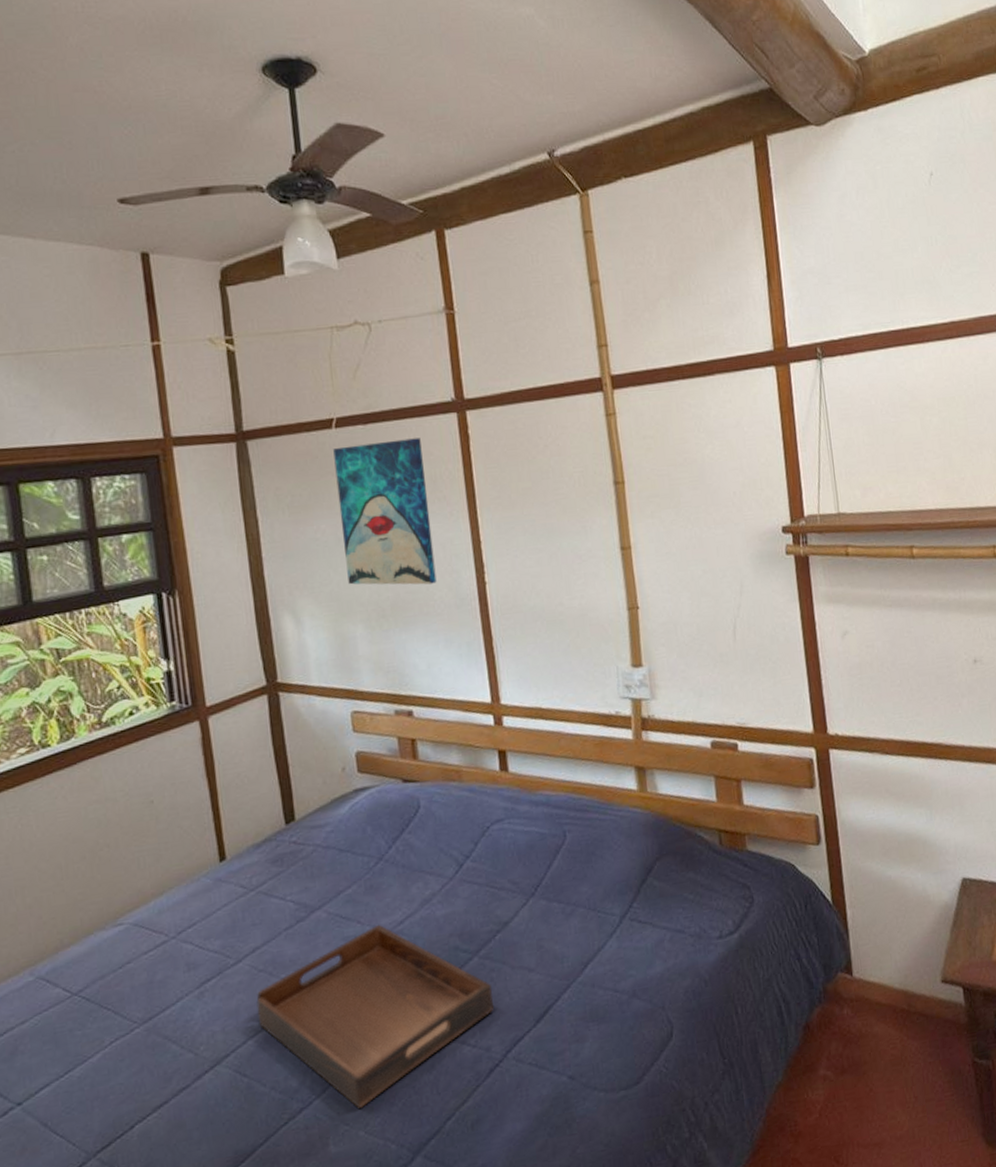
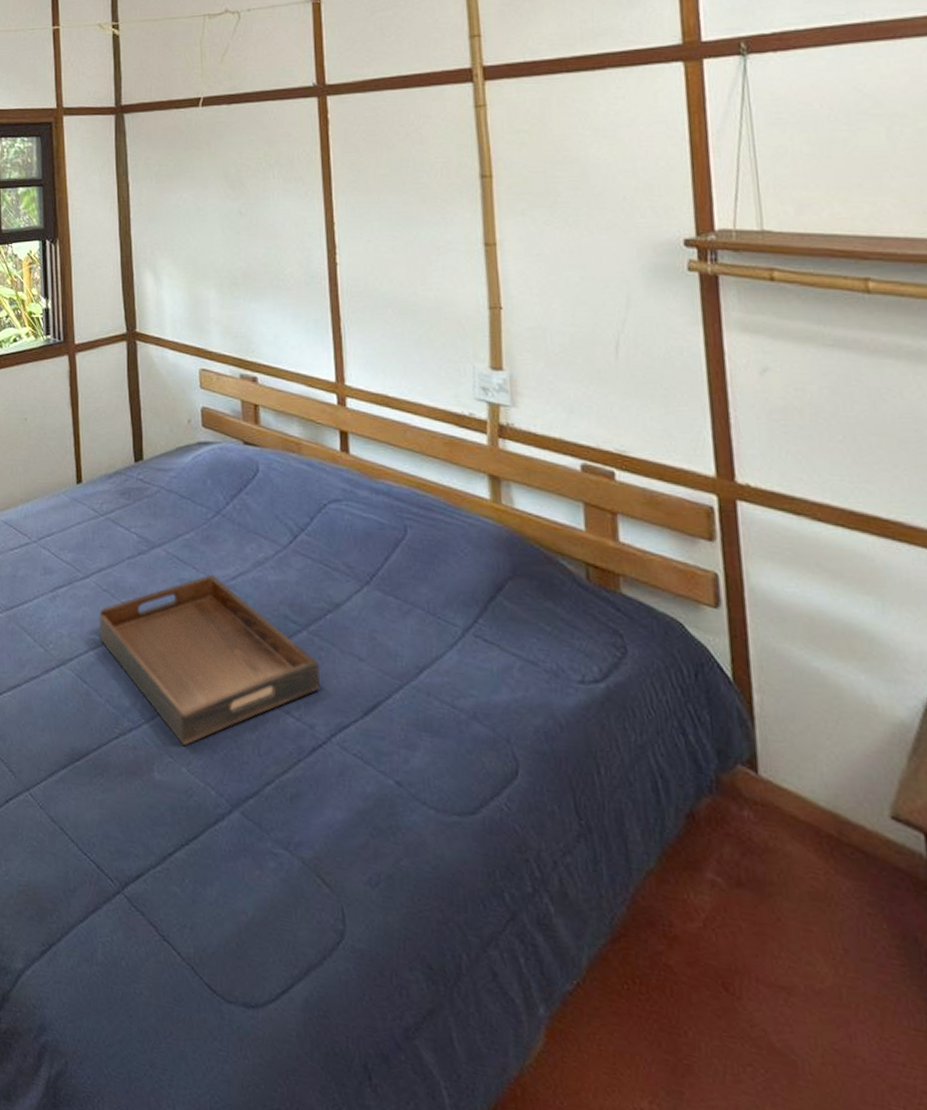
wall art: present [333,438,437,585] -> none [199,119,288,259]

